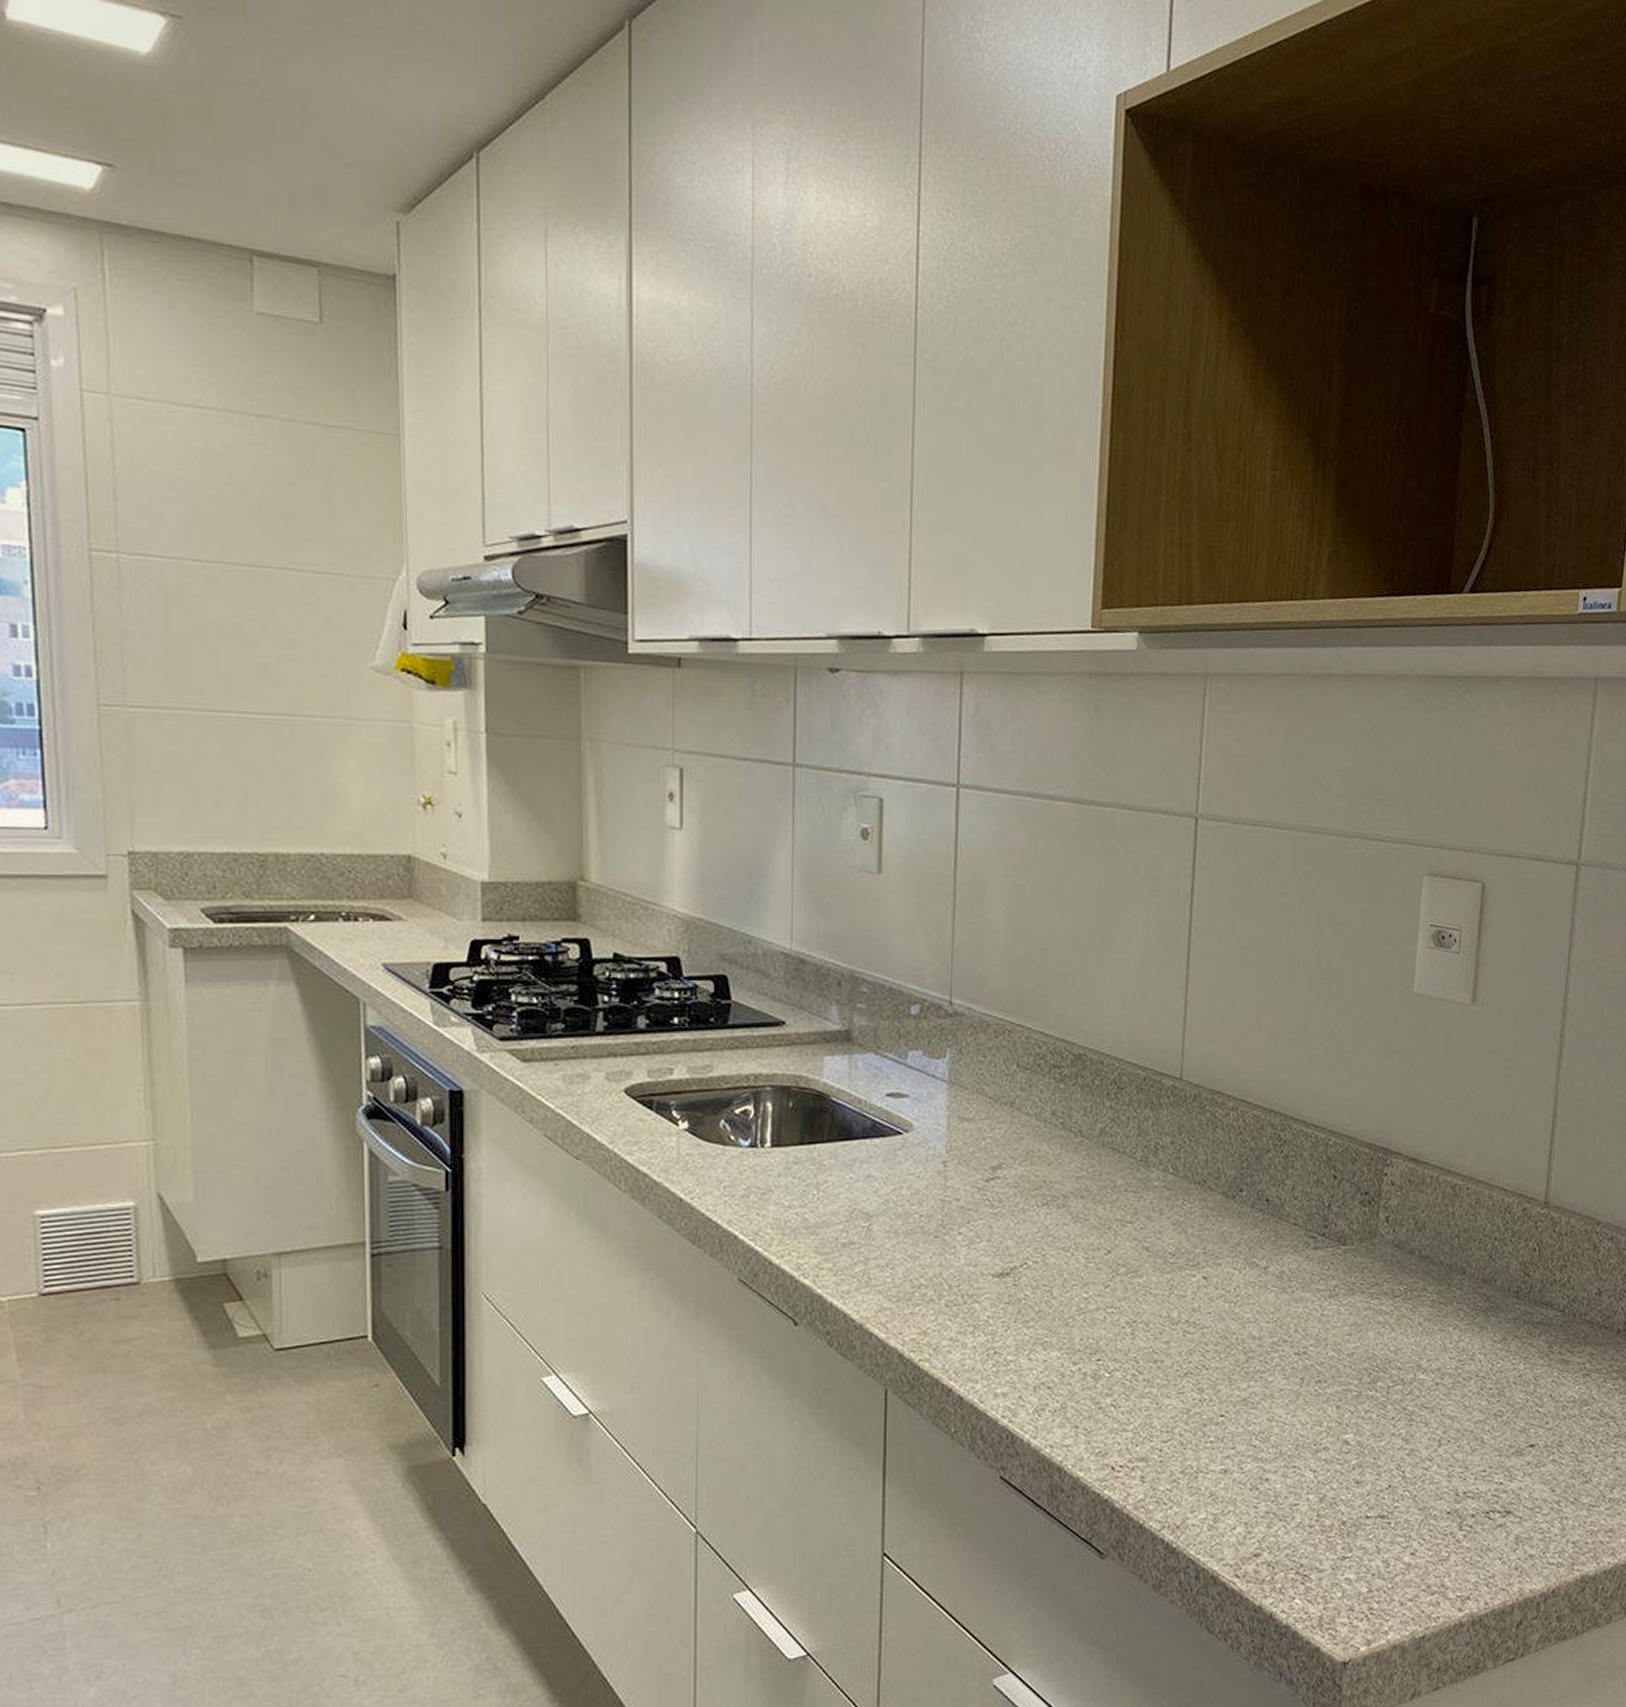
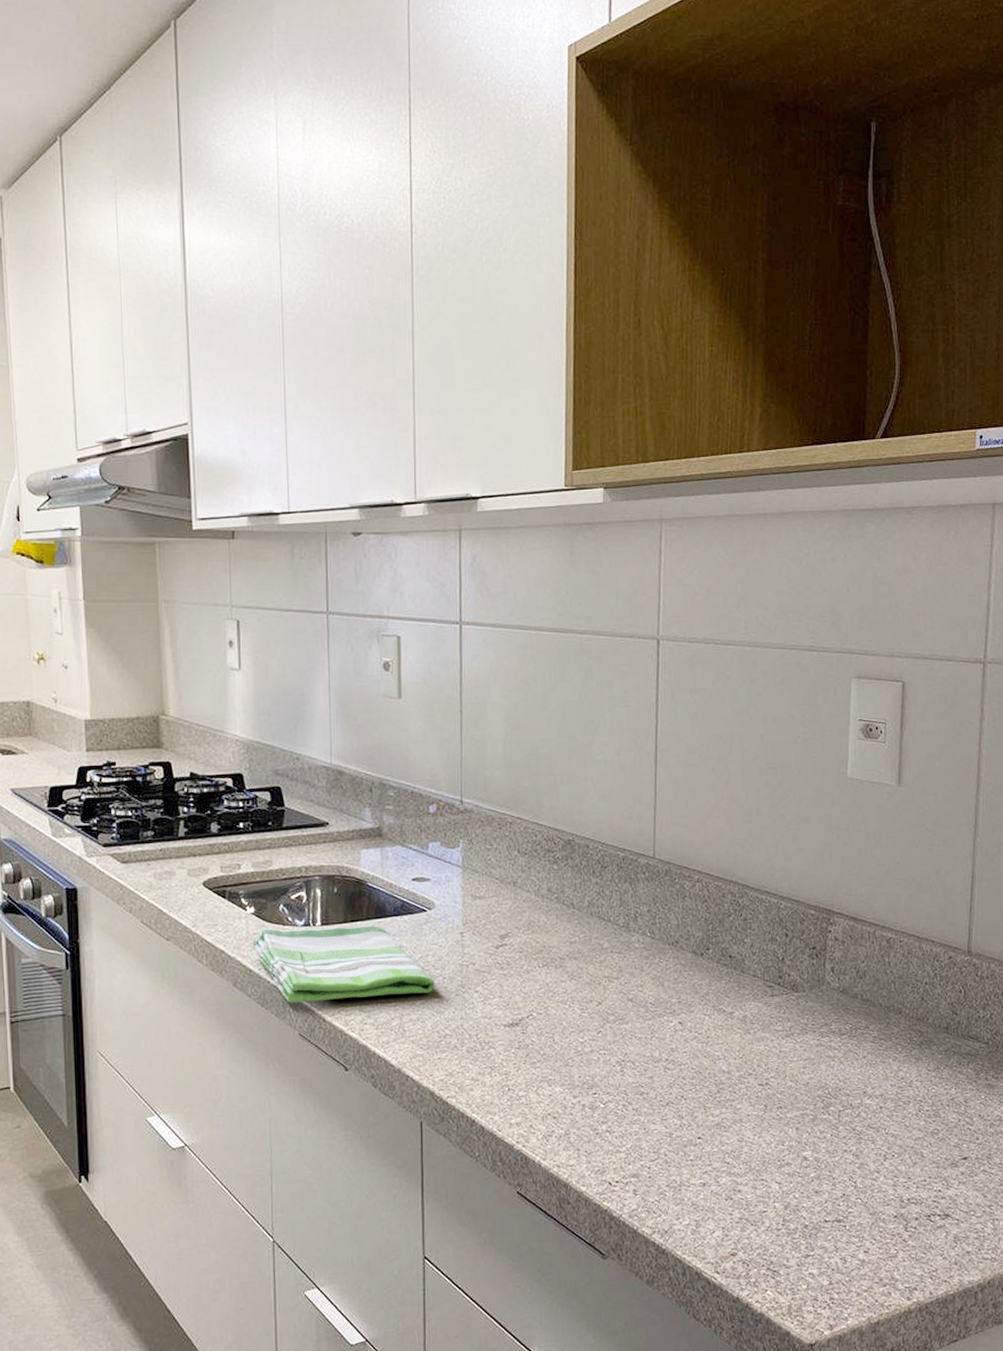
dish towel: none [684,1149,909,1241] -> present [252,925,435,1003]

